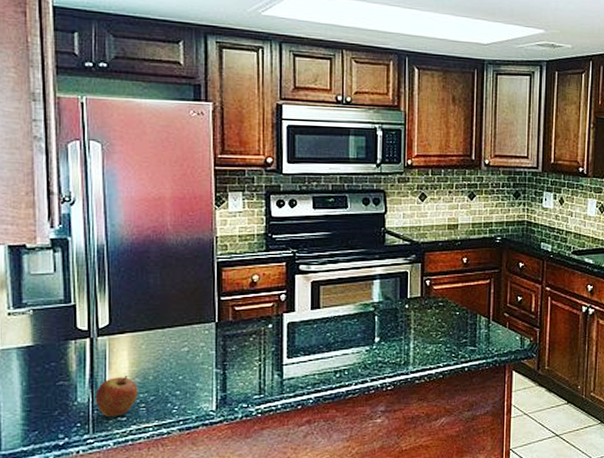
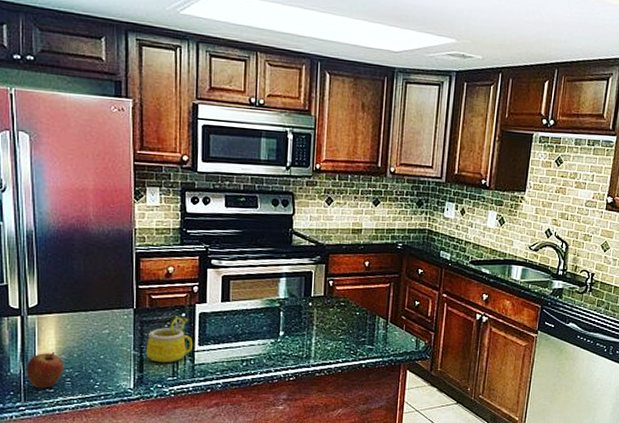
mug: none [230,329,281,380] -> present [146,317,193,363]

